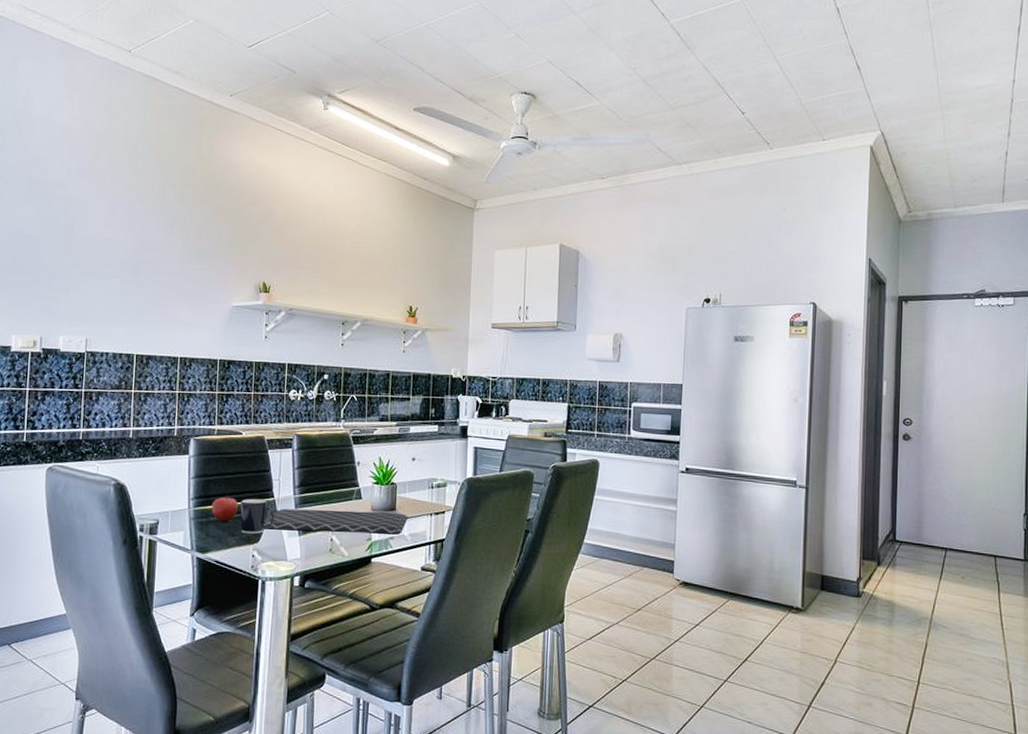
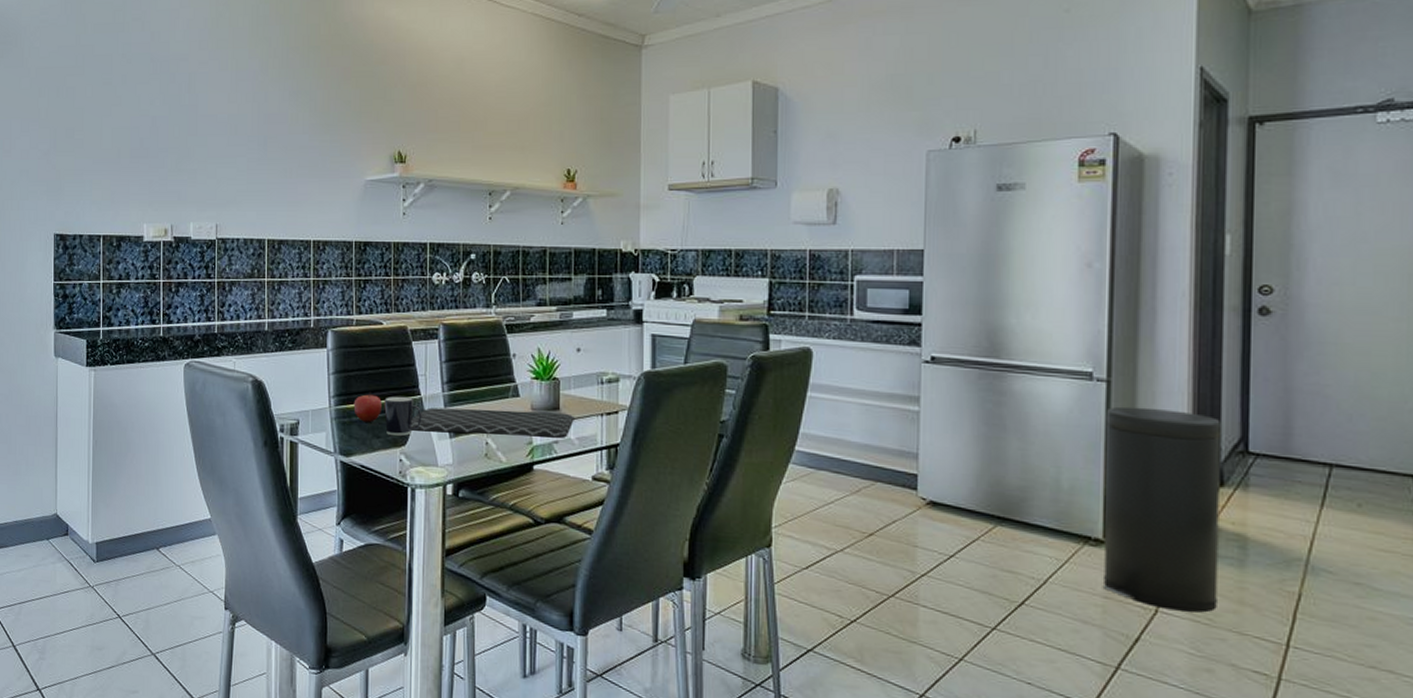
pedal bin: none [800,507,879,661] -> present [1102,406,1221,613]

